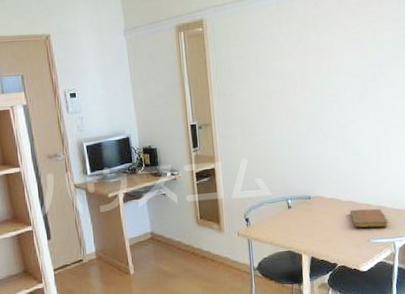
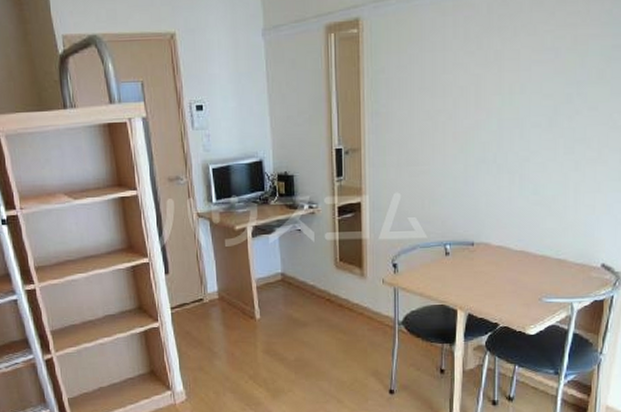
notebook: present [349,208,388,228] -> none [520,261,567,285]

